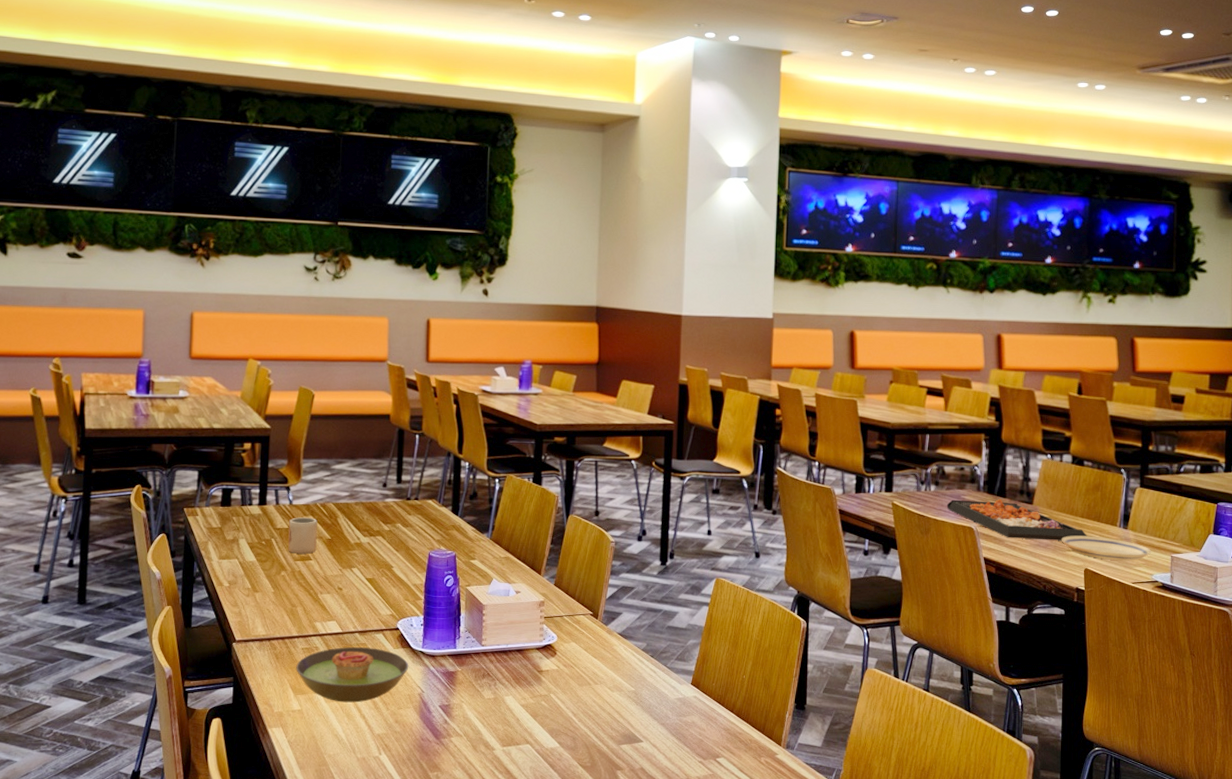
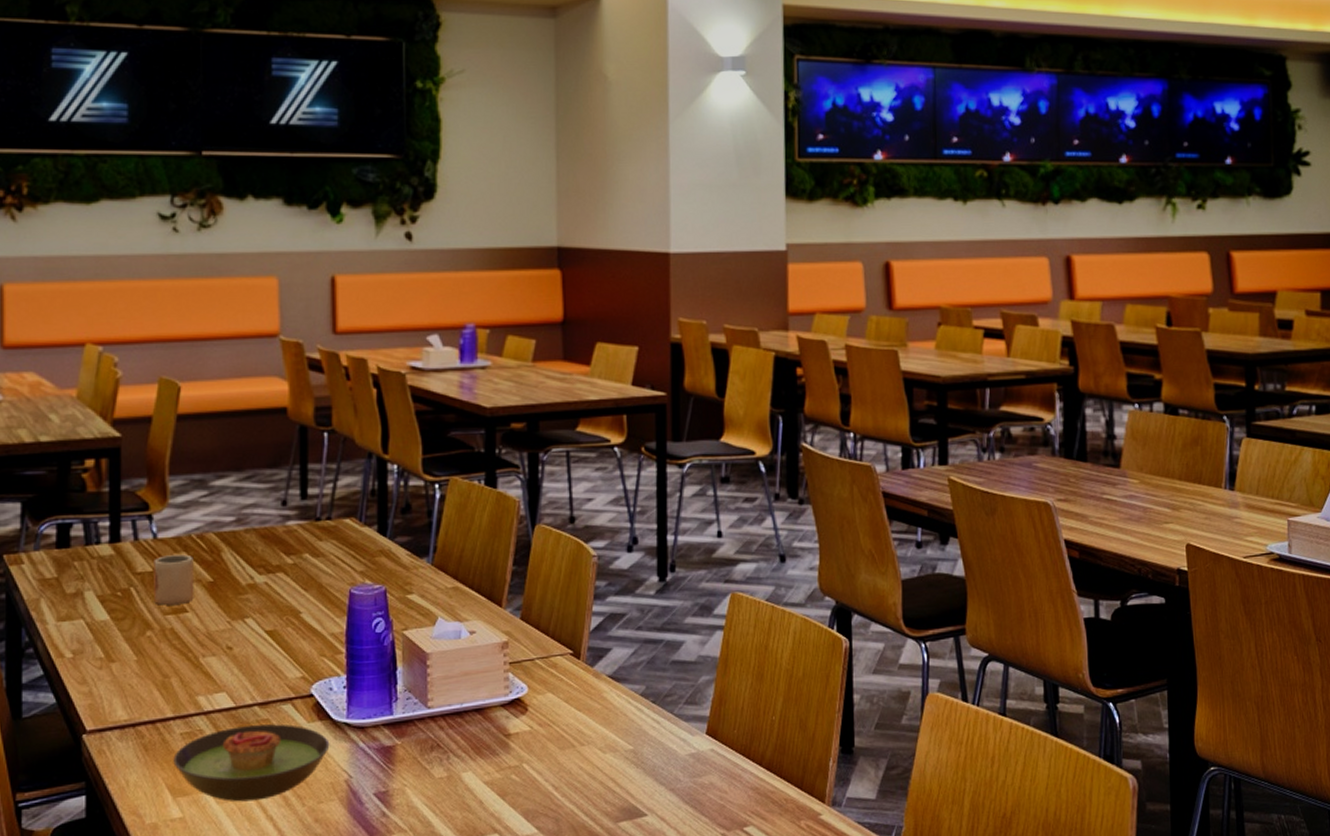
food tray: present [946,499,1087,541] -> none [1015,464,1187,513]
plate: present [1062,535,1151,561] -> none [1157,502,1264,531]

